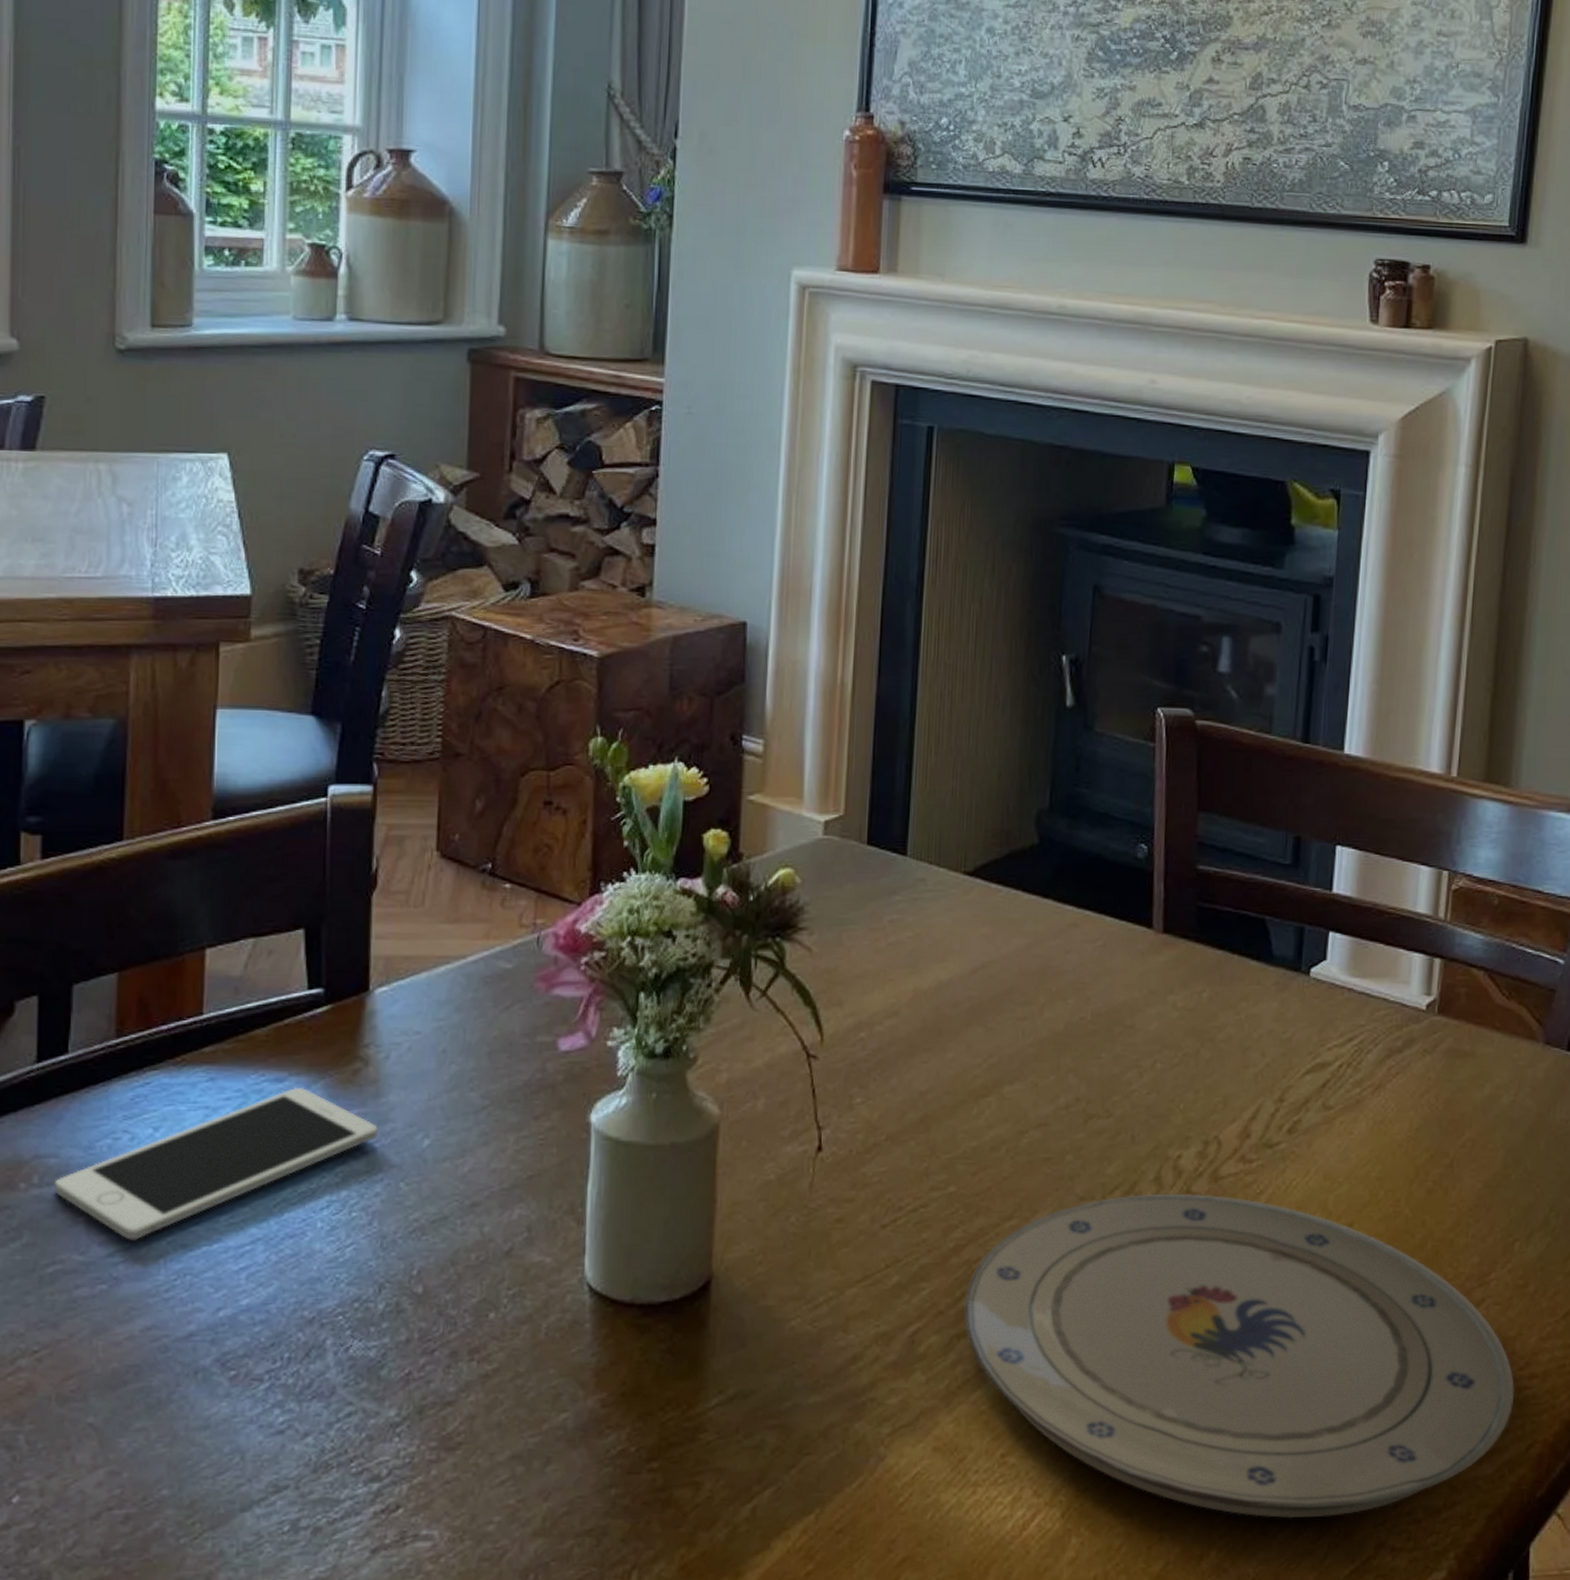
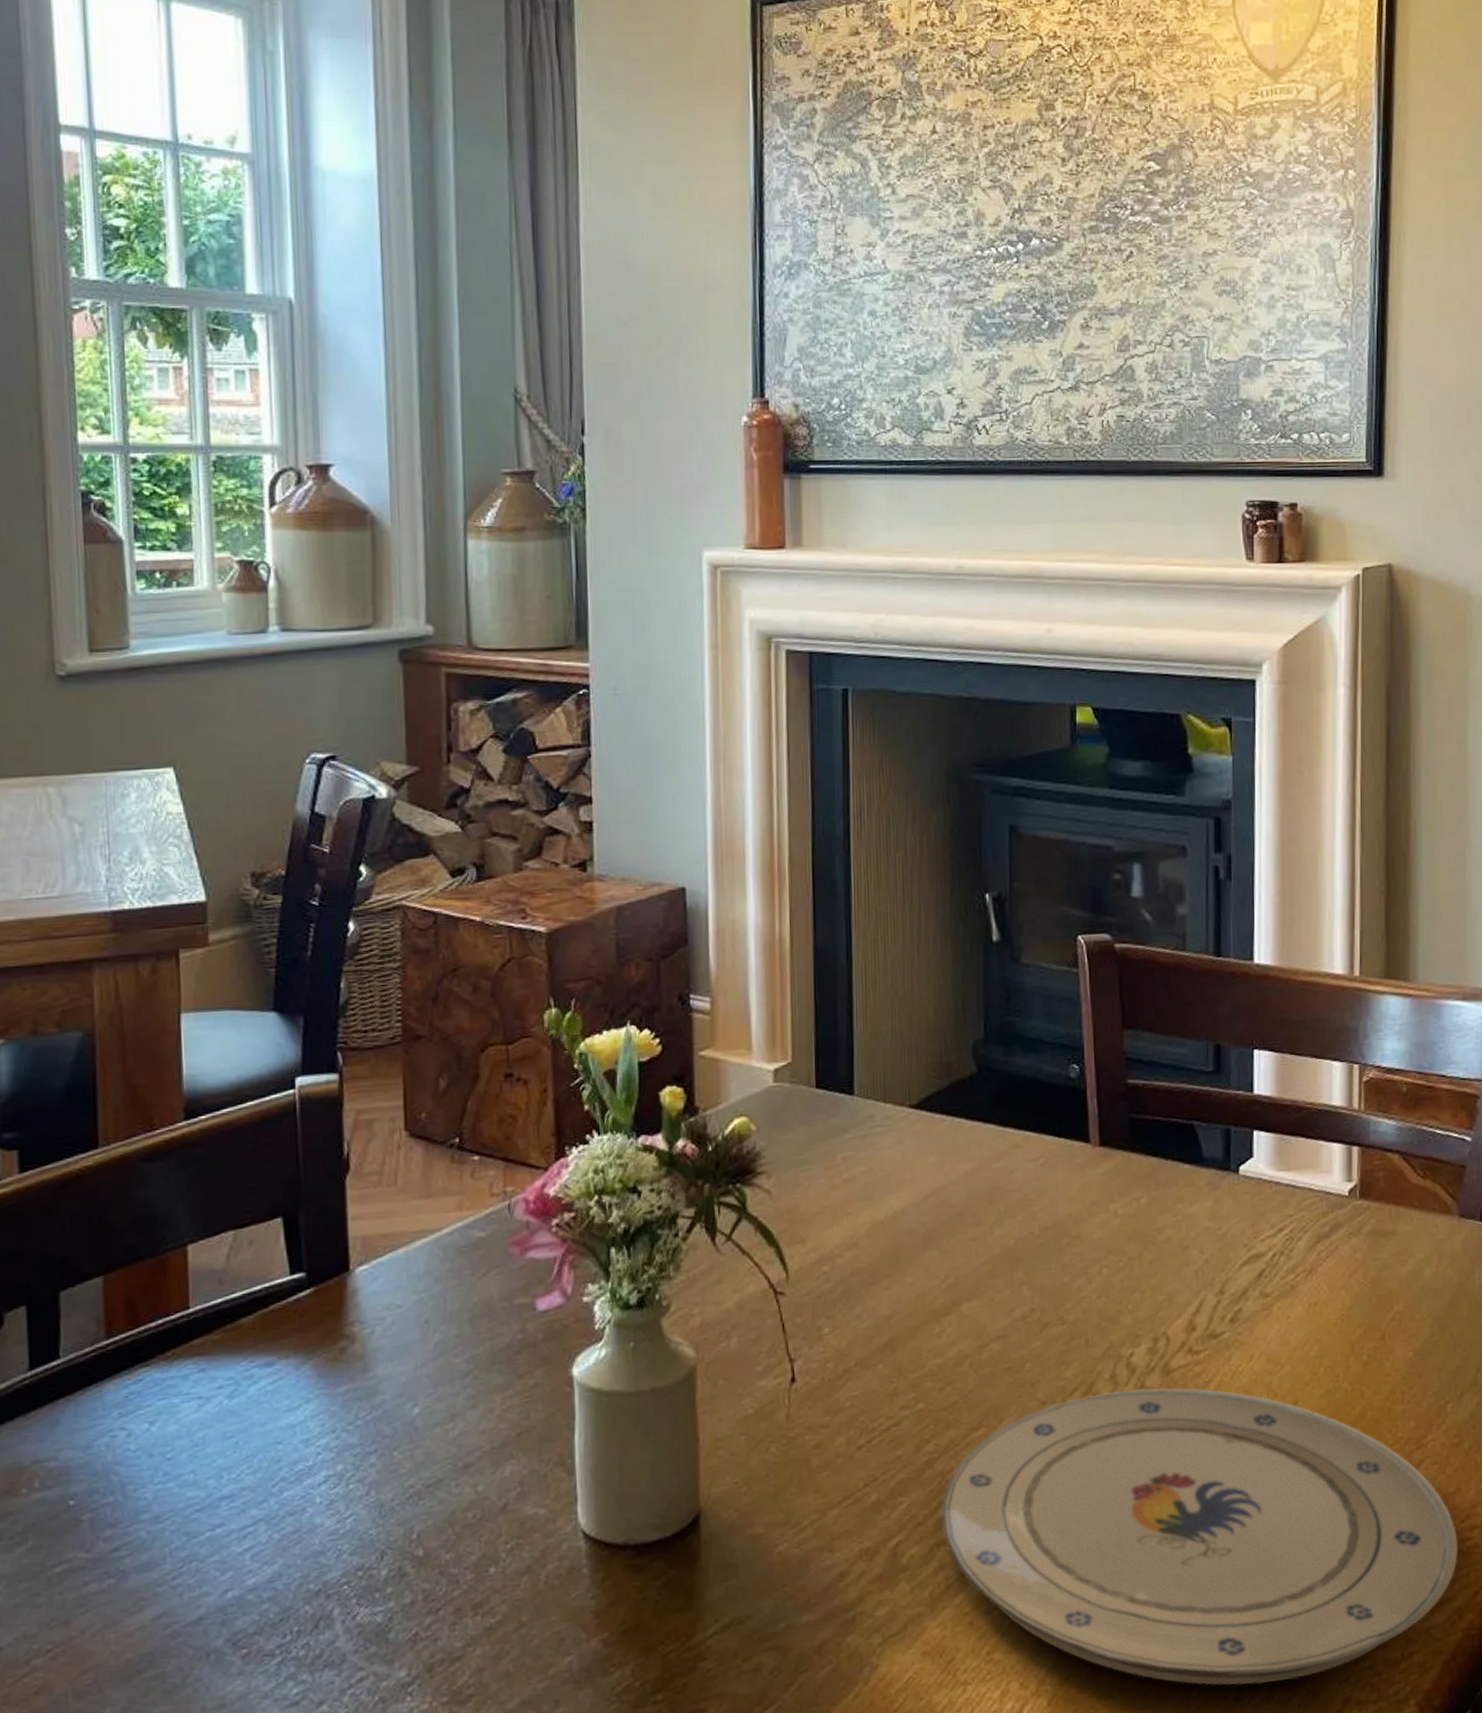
cell phone: present [54,1088,378,1240] -> none [55,1370,369,1534]

